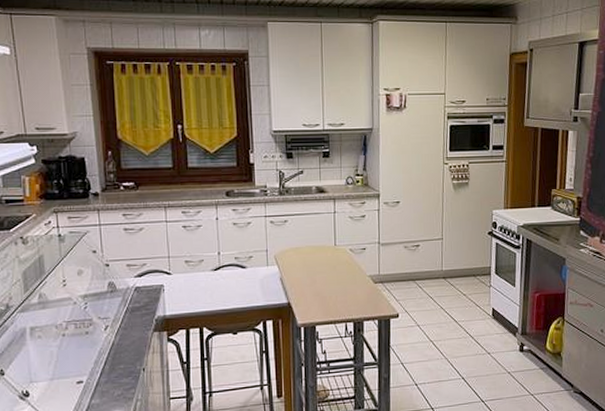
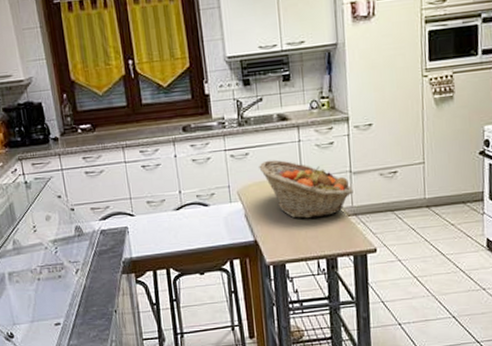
fruit basket: none [296,228,381,284] -> present [259,159,353,219]

